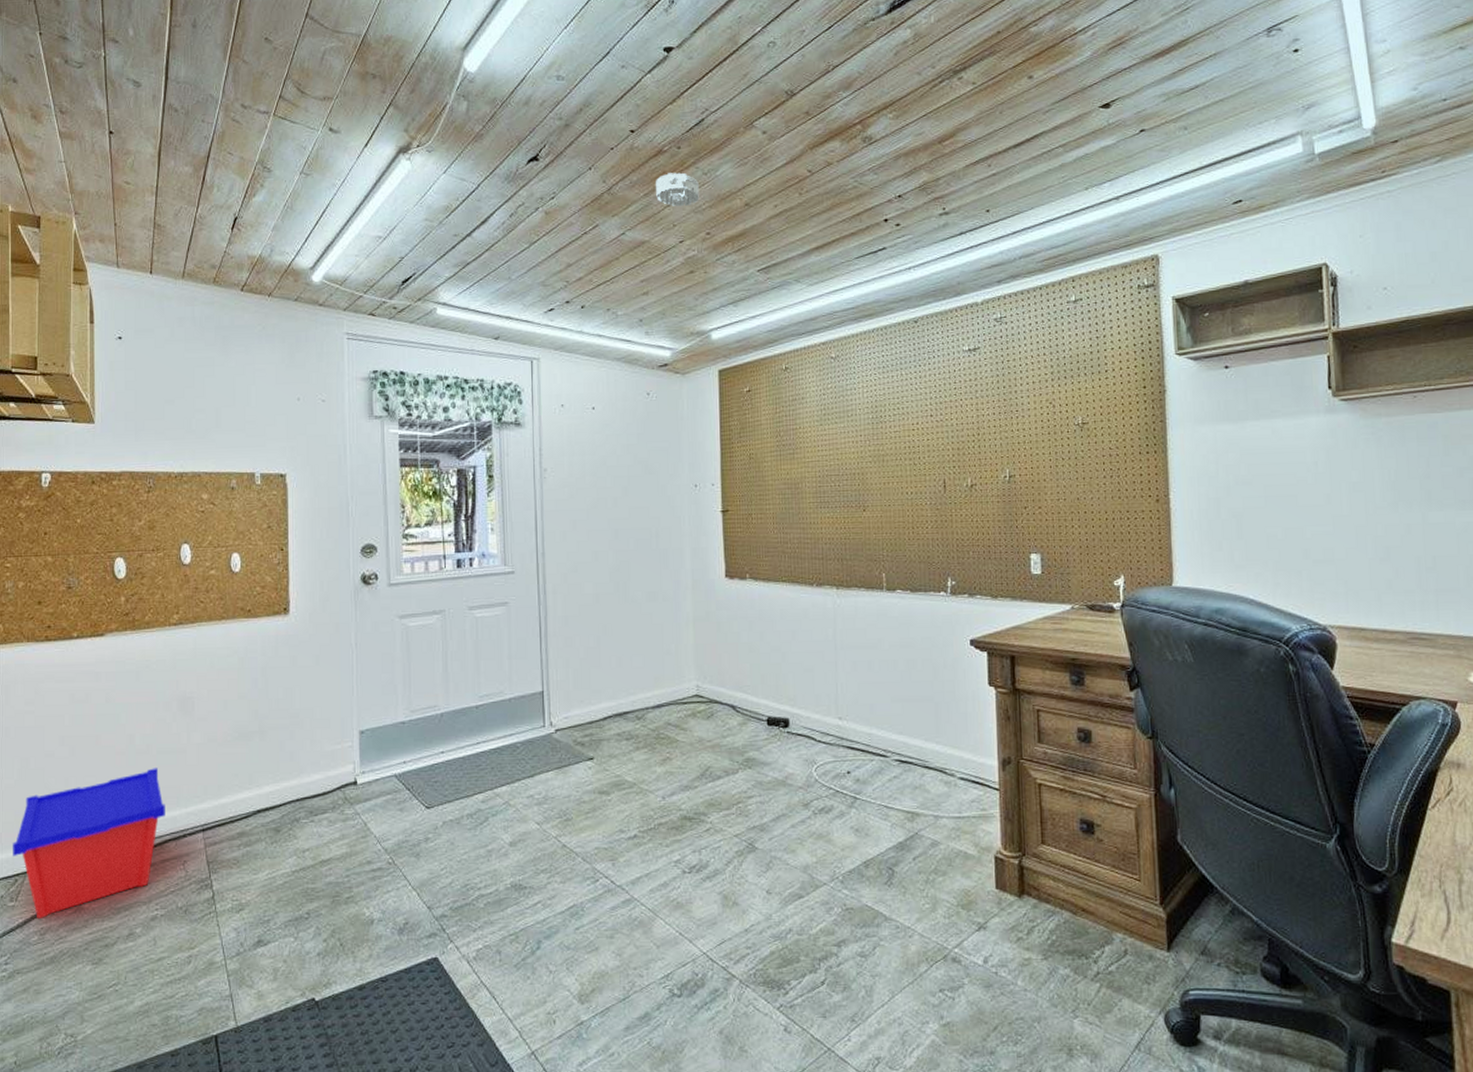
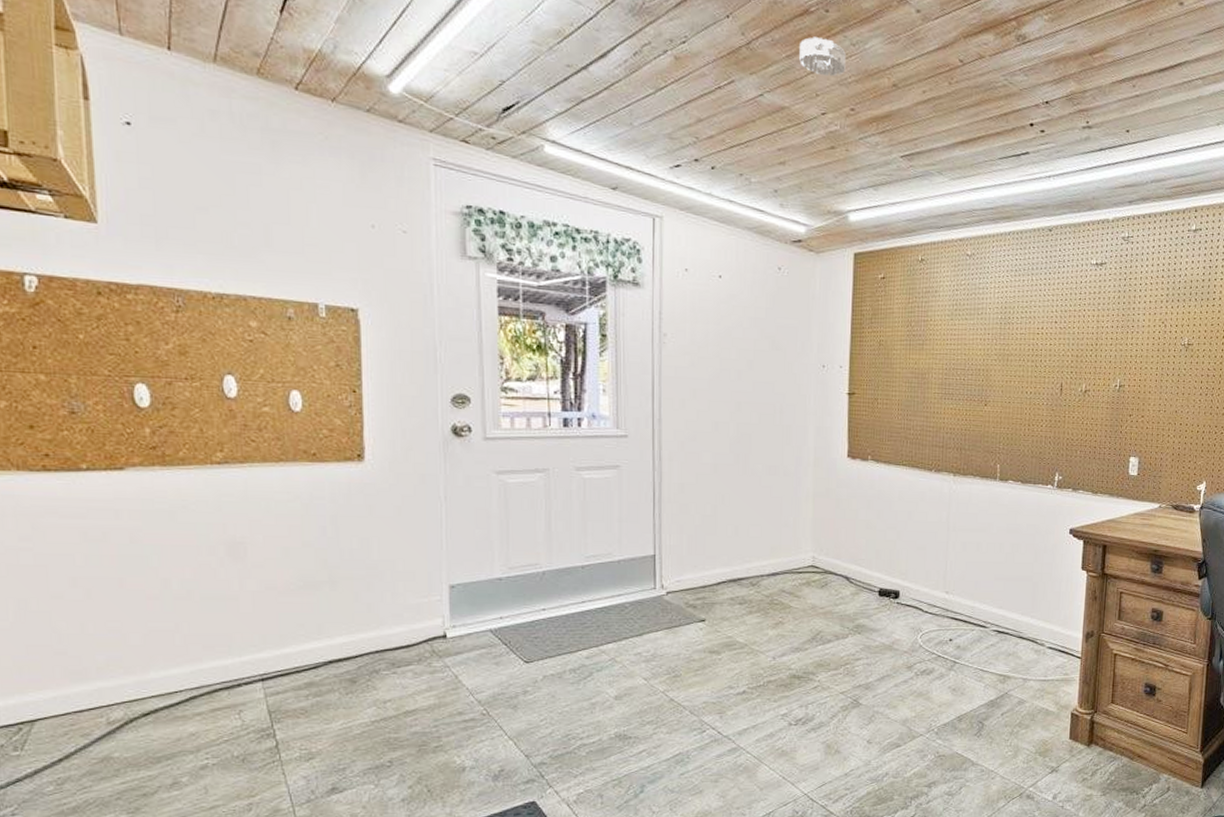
storage bin: present [13,768,165,920] -> none [13,615,214,769]

